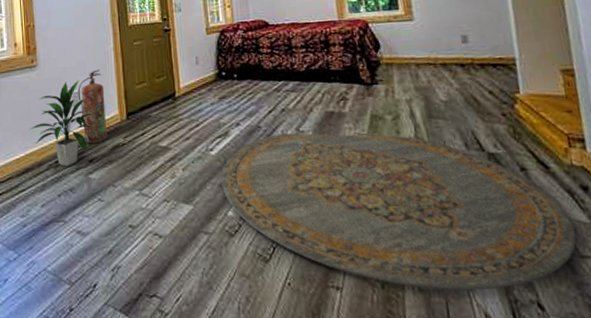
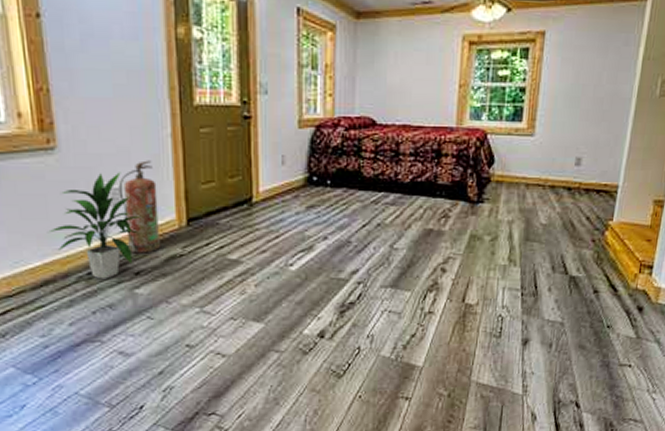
rug: present [221,133,577,291] -> none [299,250,622,396]

